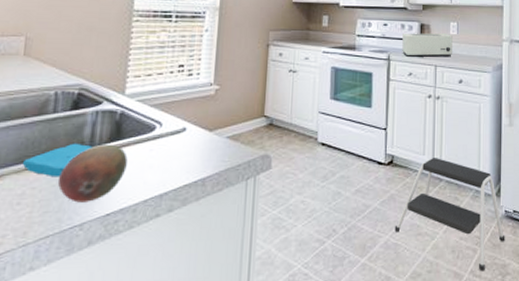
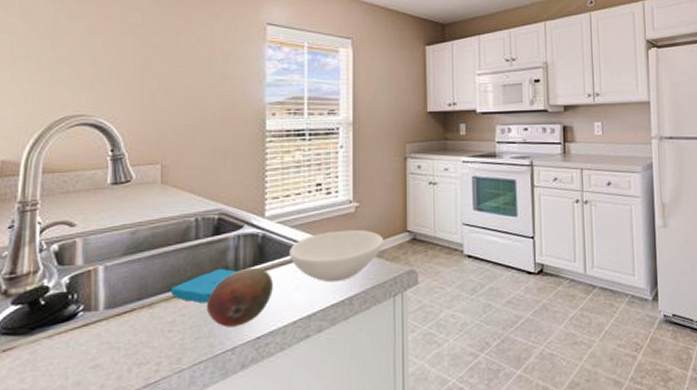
bowl: none [146,112,242,163] -> present [290,229,385,283]
step stool: present [394,158,505,272] -> none [549,264,666,378]
toaster: present [402,33,453,57] -> none [545,135,598,161]

